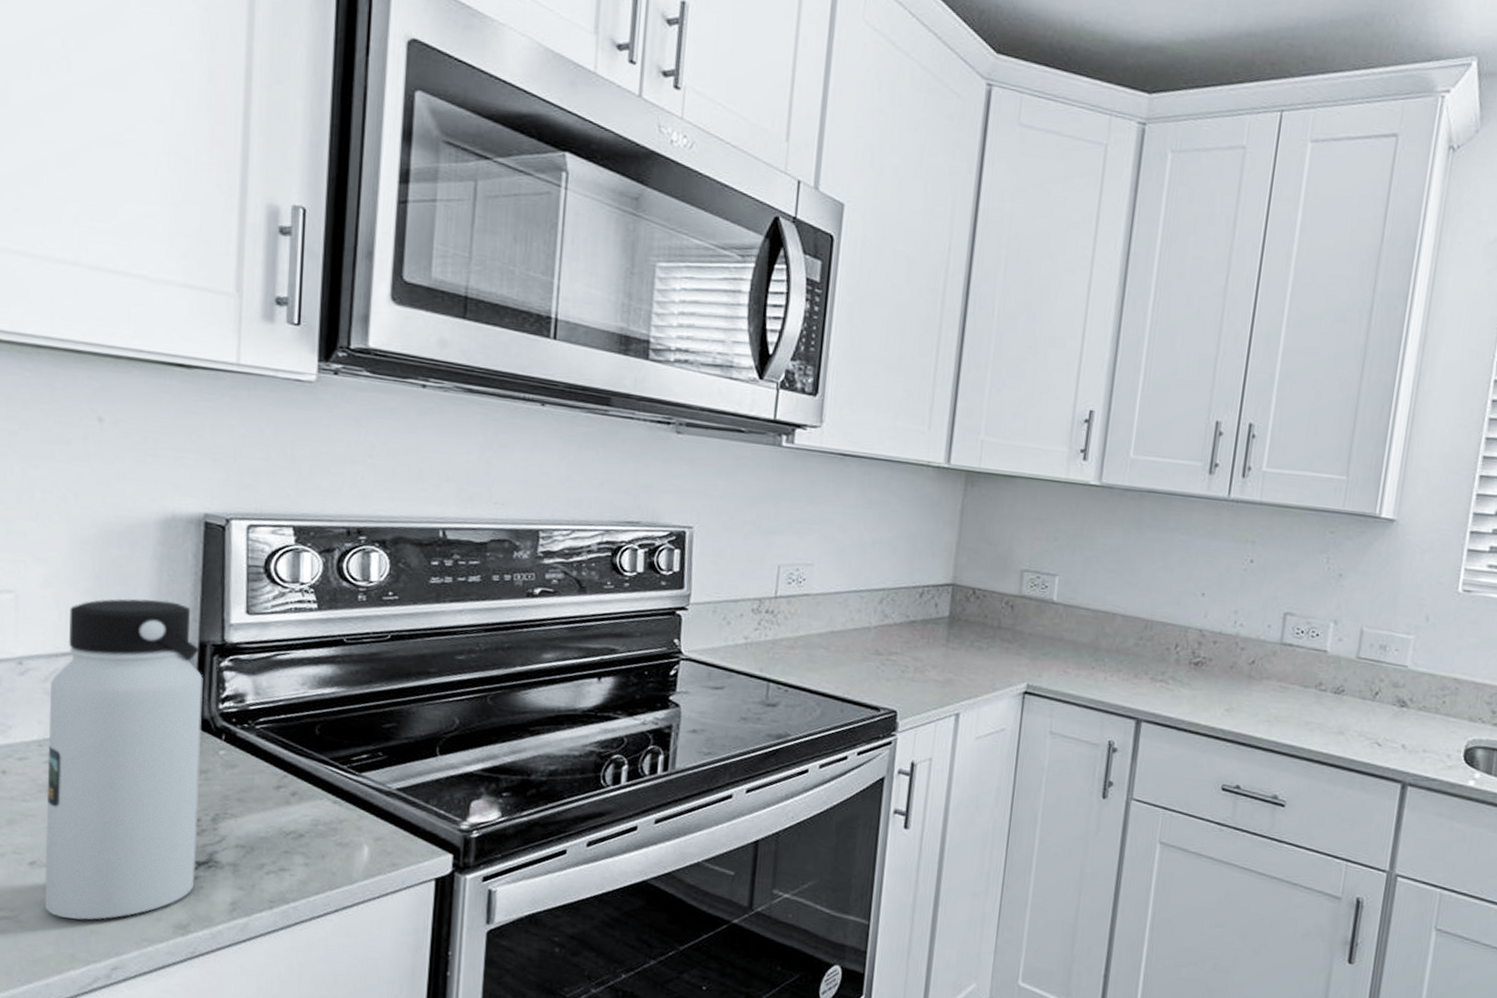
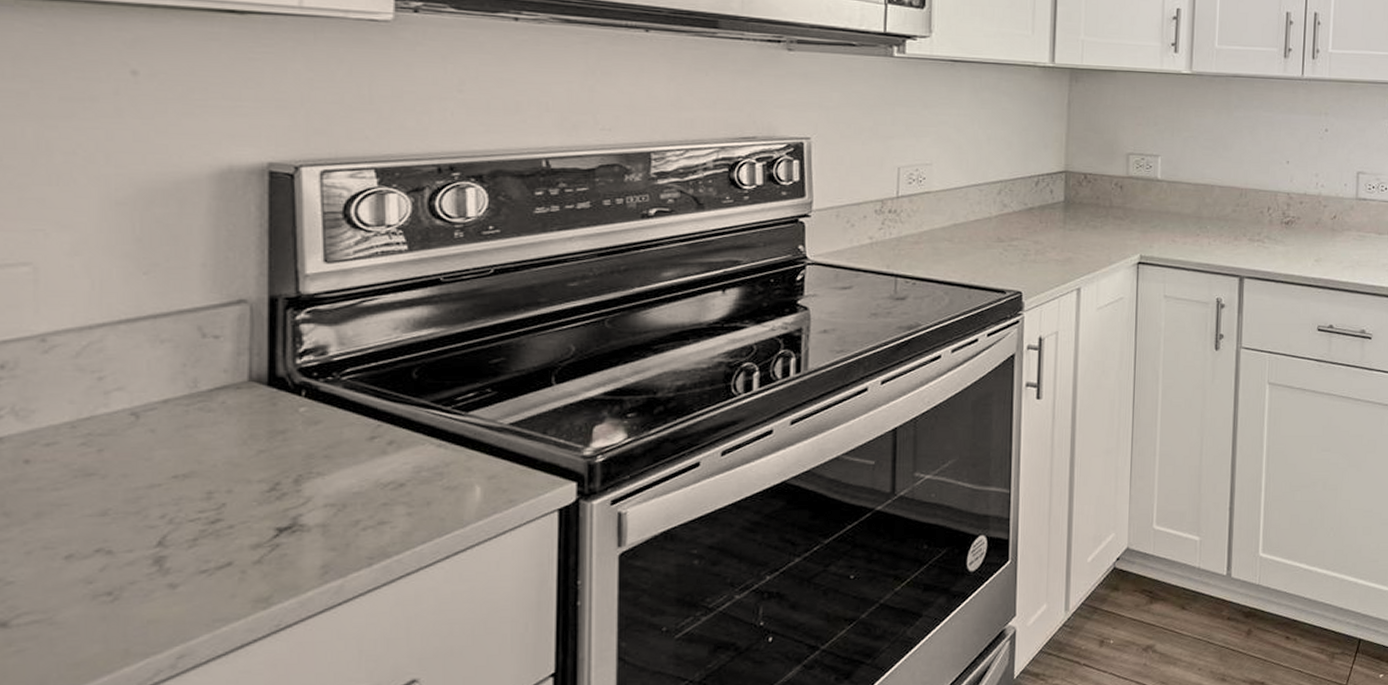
water bottle: present [44,598,203,920] -> none [83,257,276,611]

